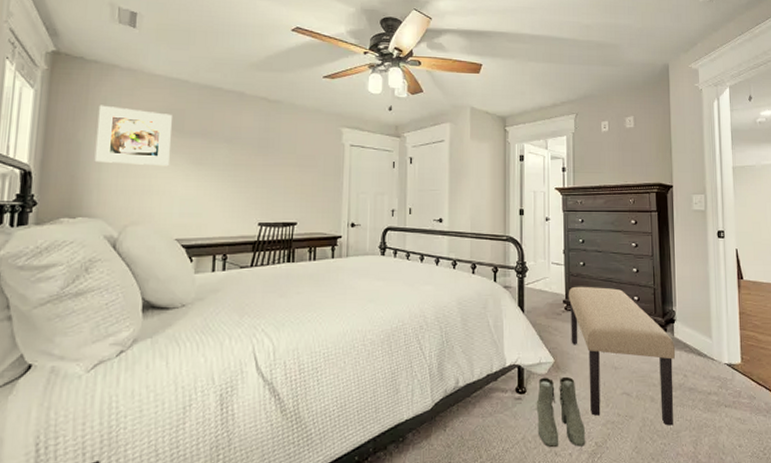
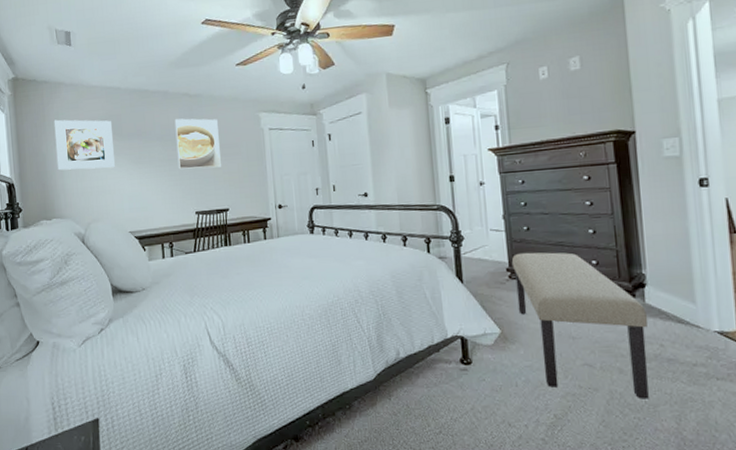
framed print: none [245,123,296,178] -> present [174,118,221,170]
boots: present [536,376,586,448] -> none [483,347,543,419]

